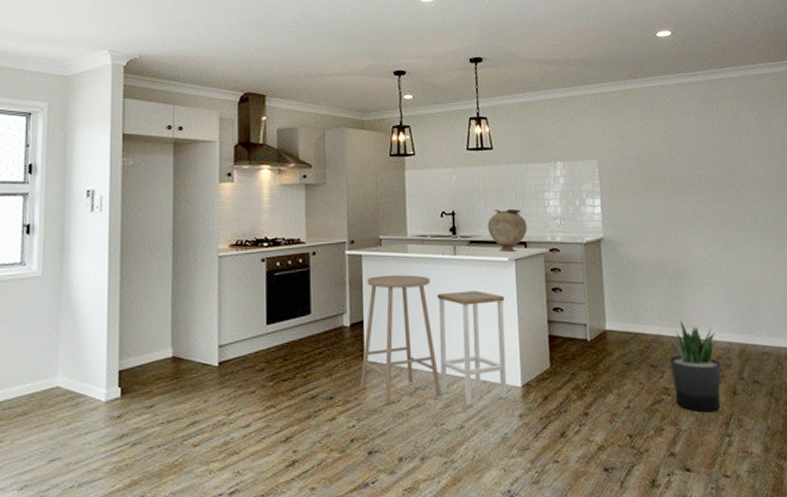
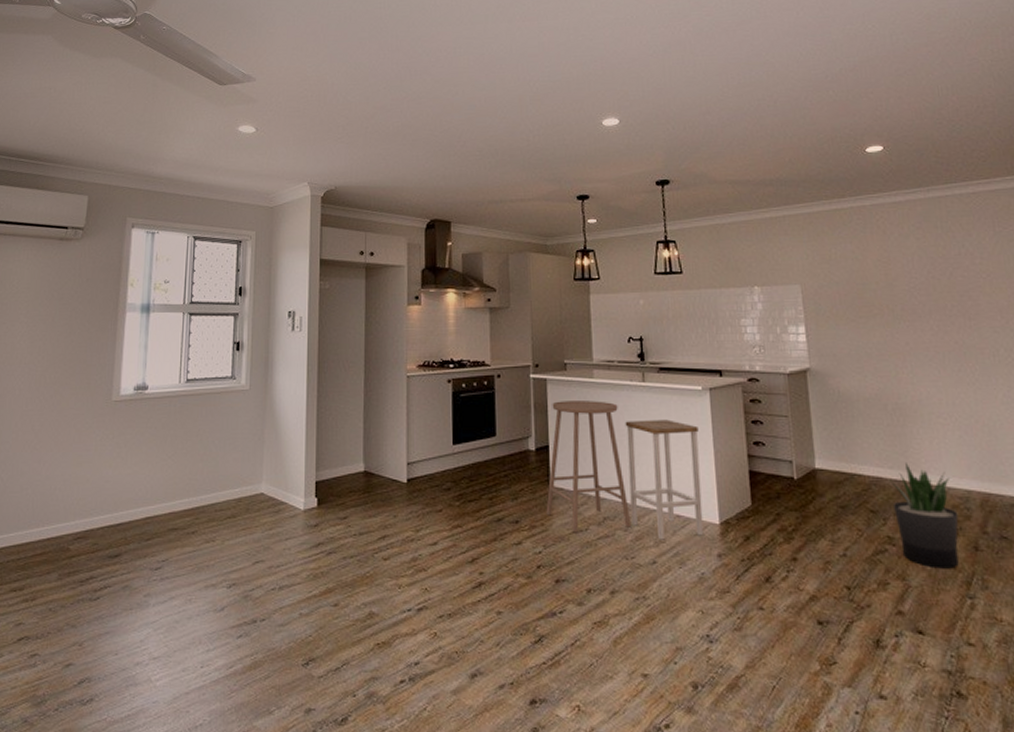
vase: present [487,208,527,252] -> none [678,335,722,380]

